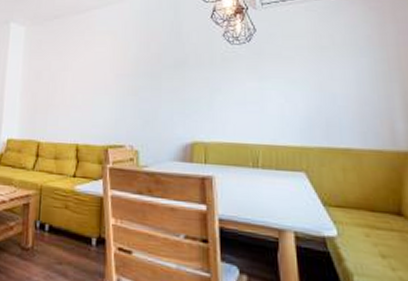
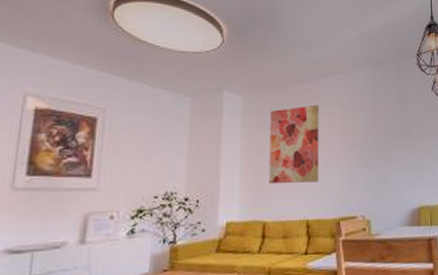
wall art: none [44,34,93,109] -> present [269,104,320,185]

